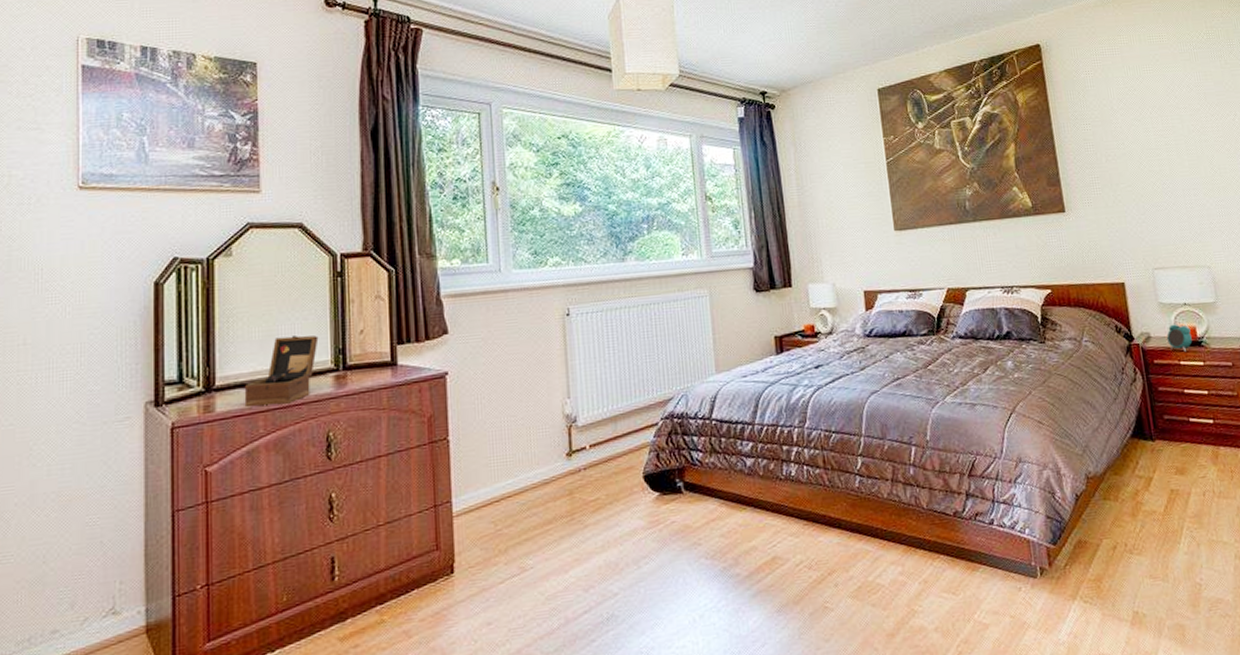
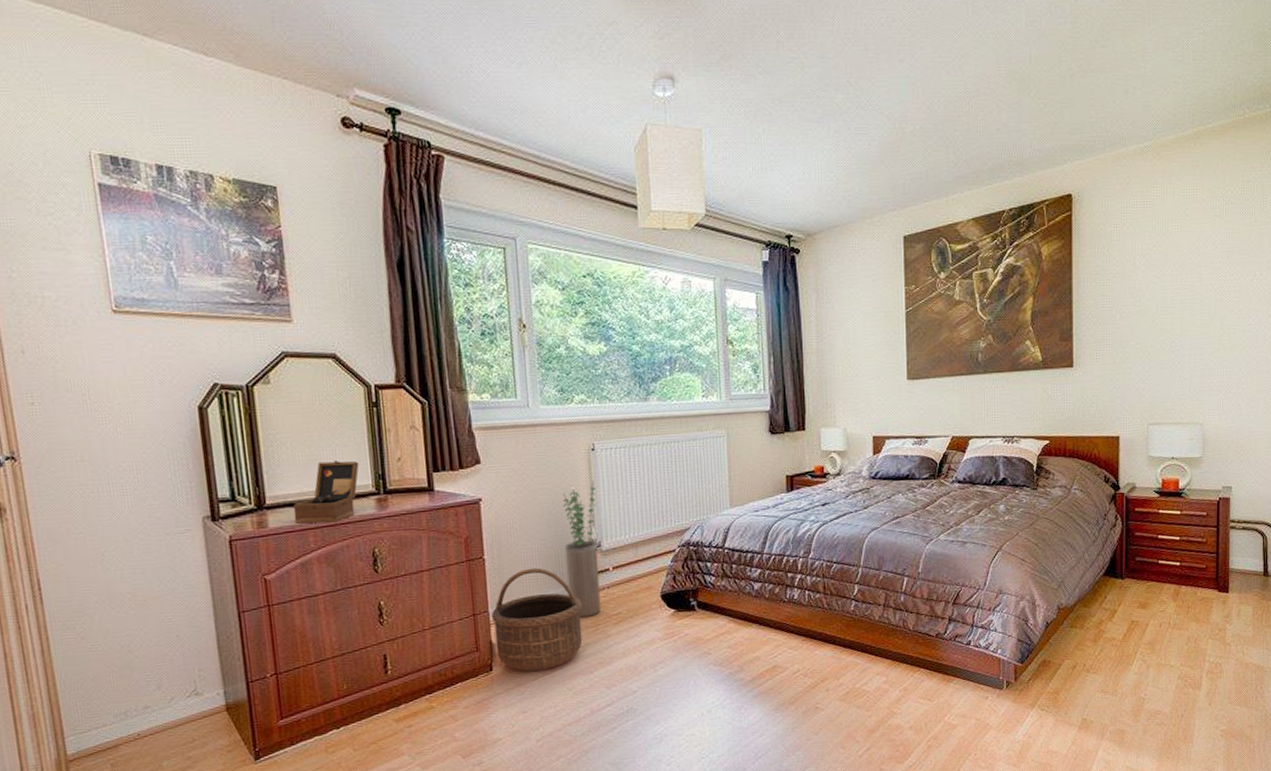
basket: none [454,448,556,573] -> present [491,567,583,672]
vase: none [535,348,577,505] -> present [562,480,601,618]
alarm clock: present [1167,320,1192,353] -> none [1151,473,1174,503]

